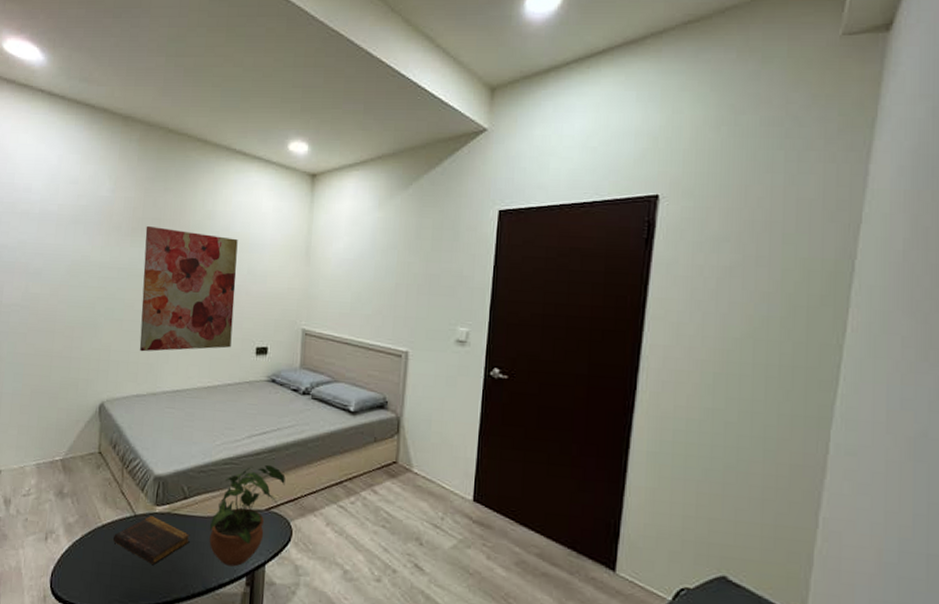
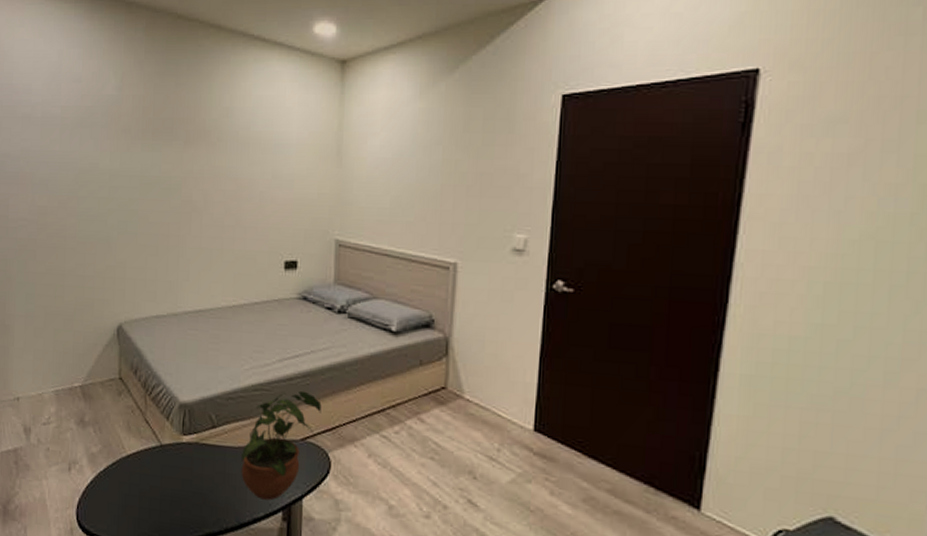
book: present [112,515,190,566] -> none [138,445,220,499]
wall art: present [139,226,238,352] -> none [157,128,260,269]

